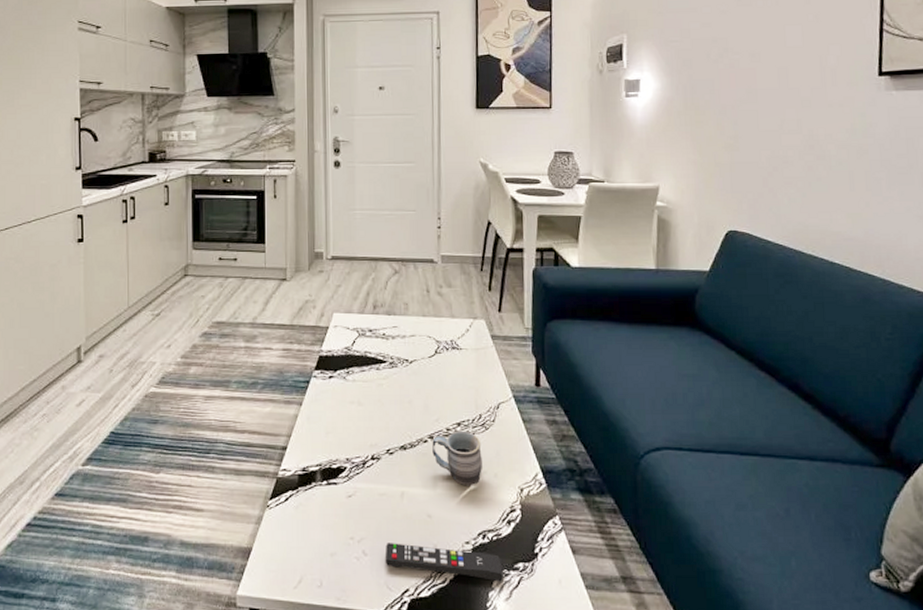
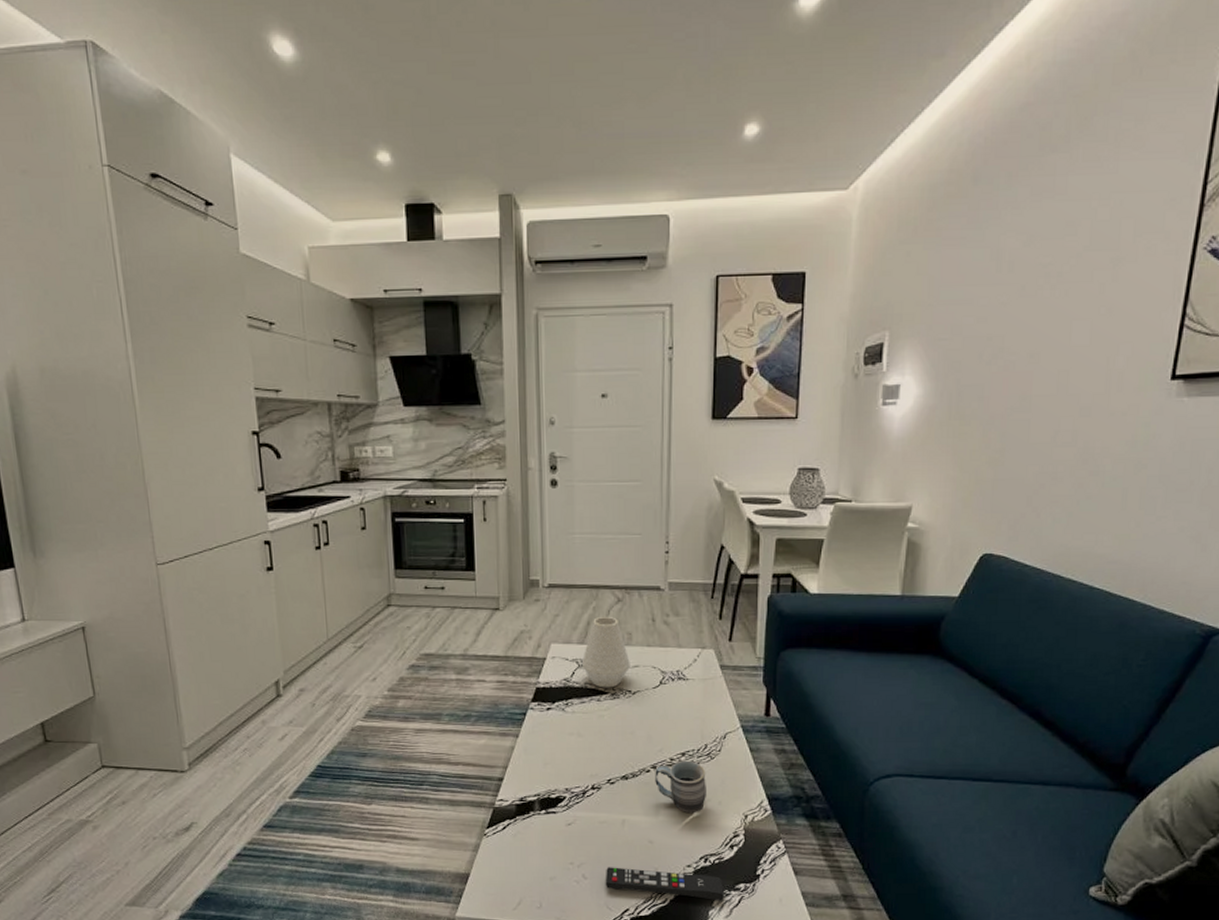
vase: none [361,287,407,357] -> present [581,616,630,688]

